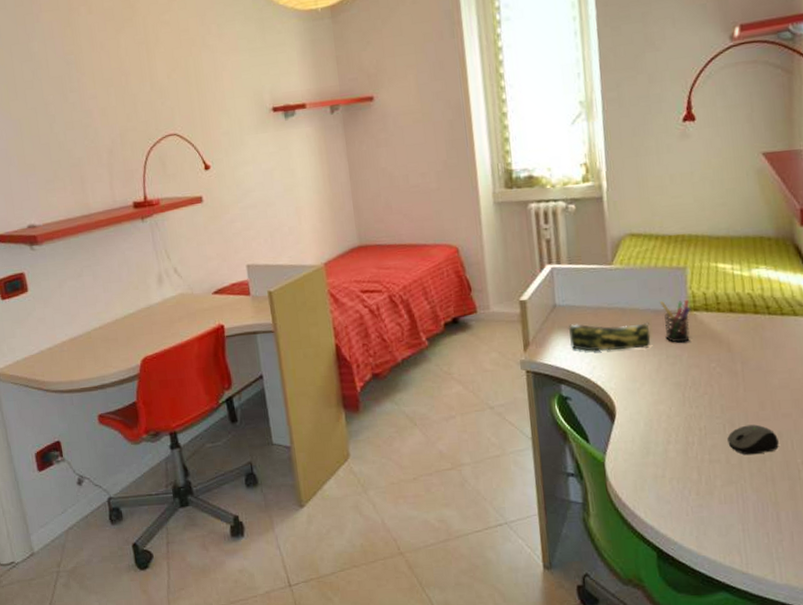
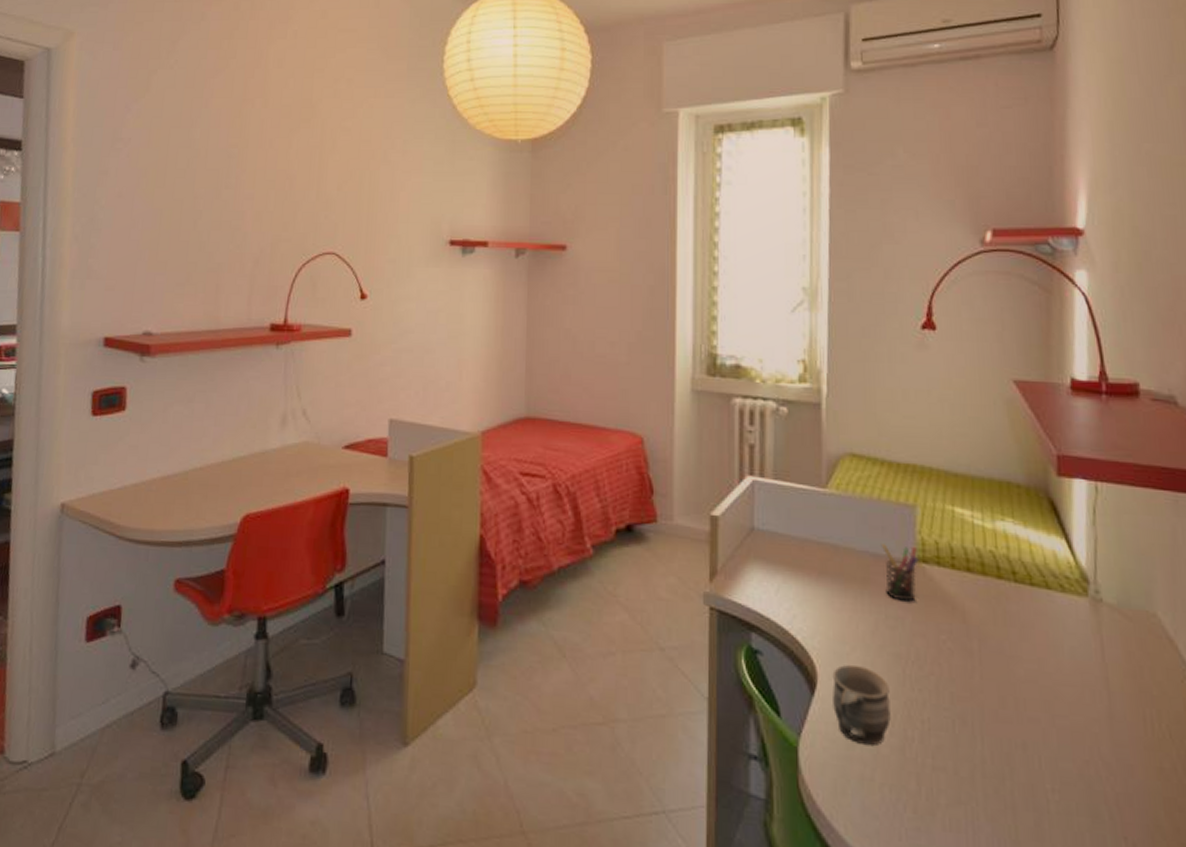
pencil case: present [568,321,651,351] -> none [766,556,868,602]
mug: none [627,396,675,454] -> present [832,665,891,747]
computer mouse: present [727,424,779,455] -> none [957,725,1023,769]

